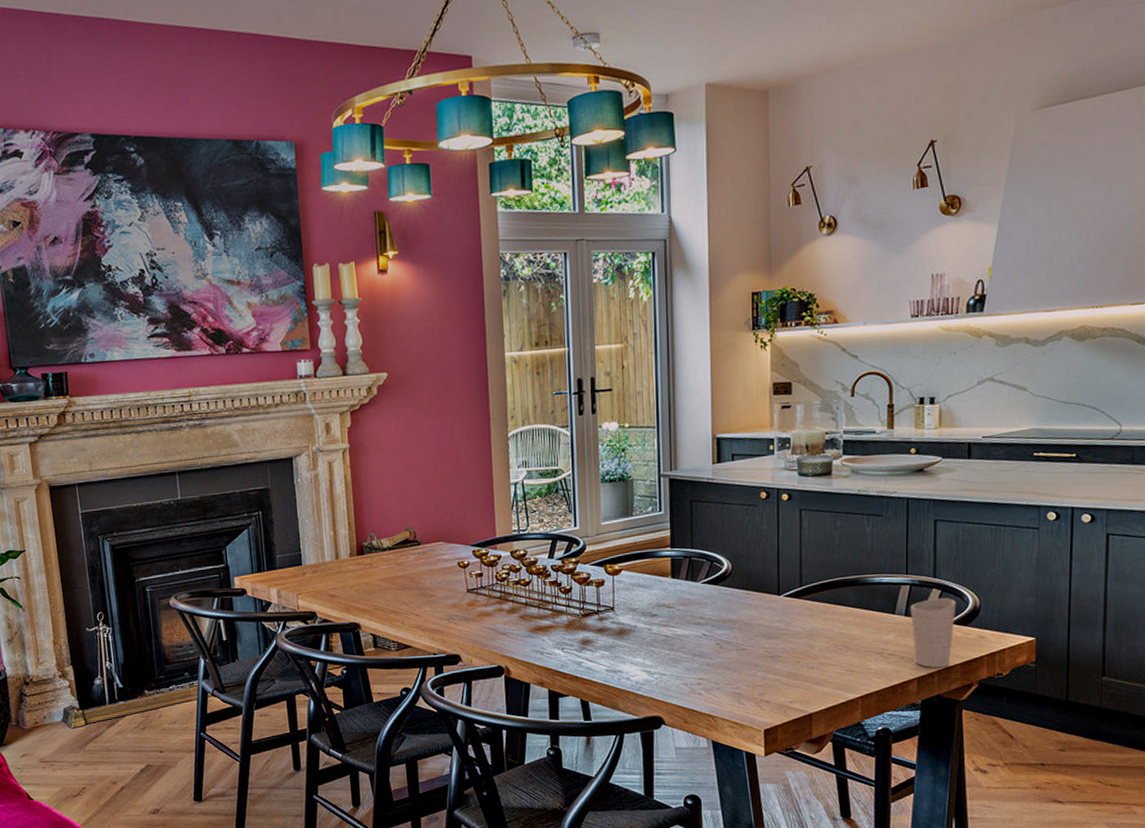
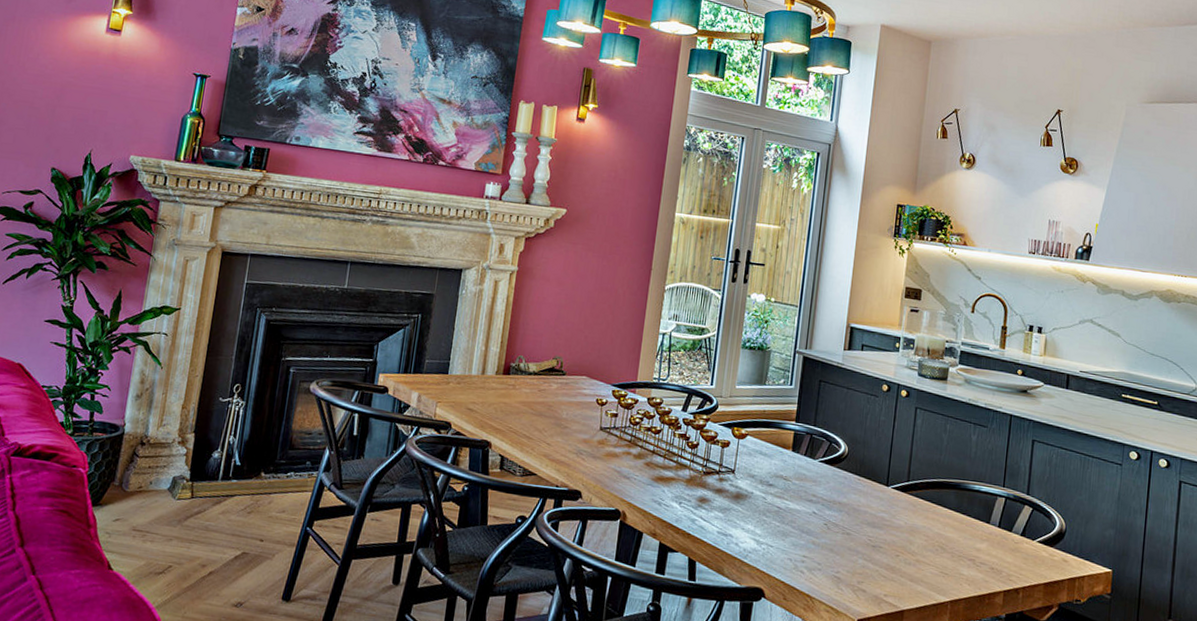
cup: present [910,597,956,668] -> none [1003,515,1045,585]

